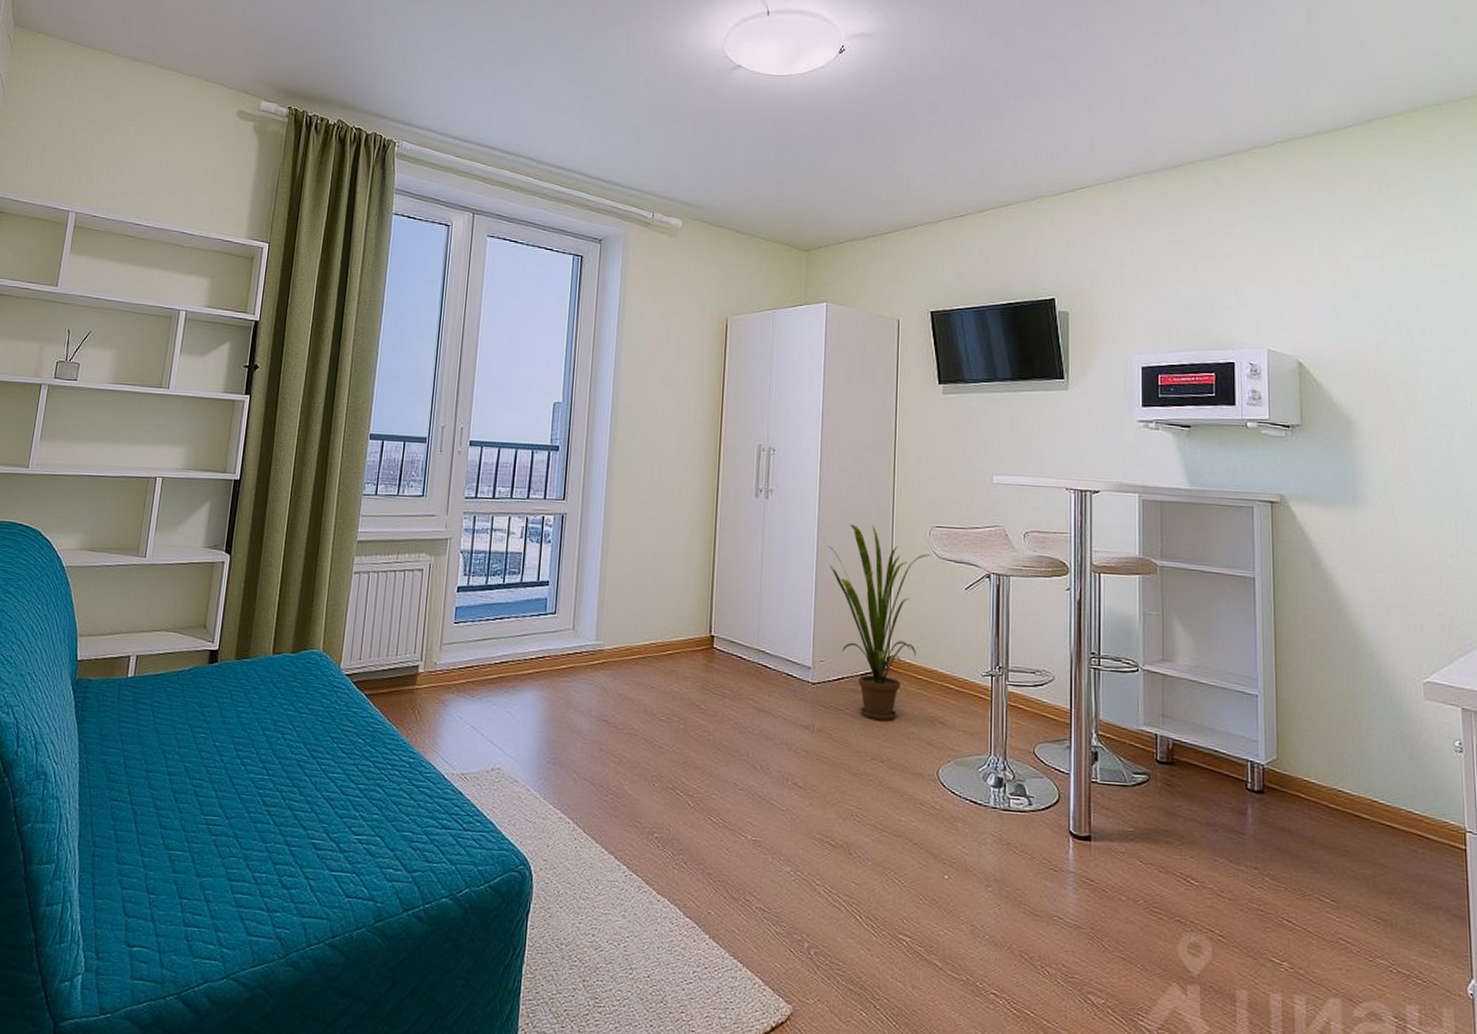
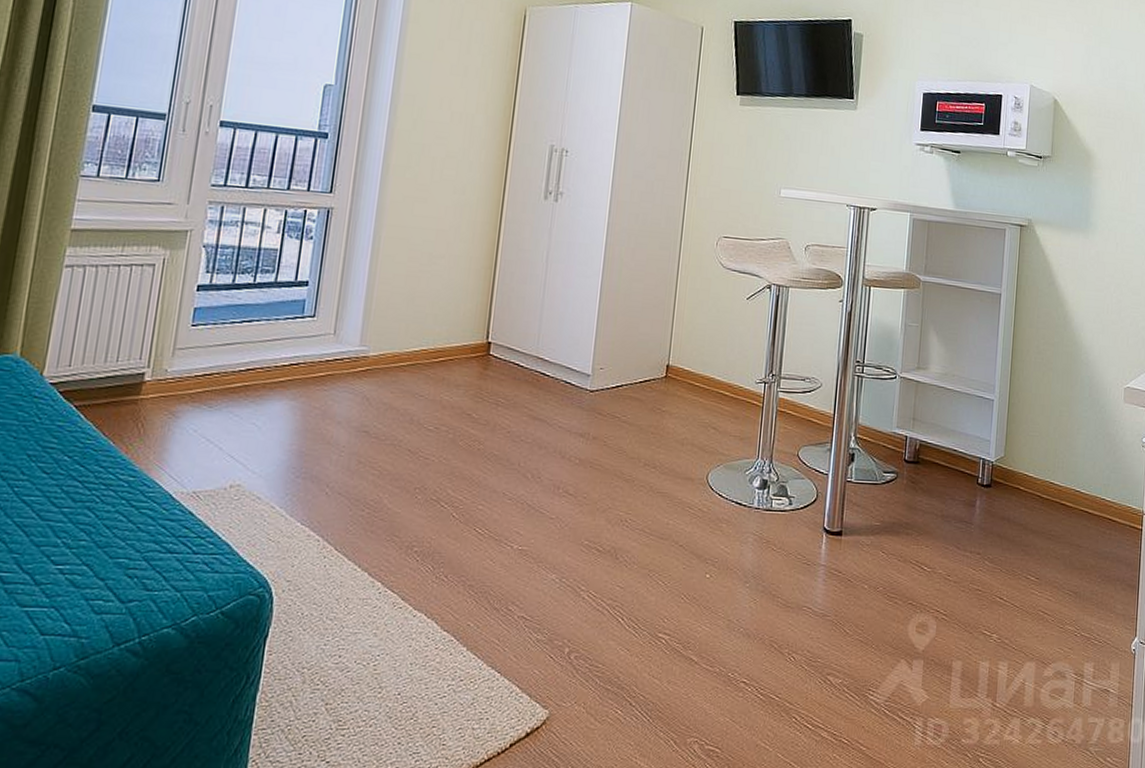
house plant: present [828,524,931,721] -> none [615,231,717,427]

